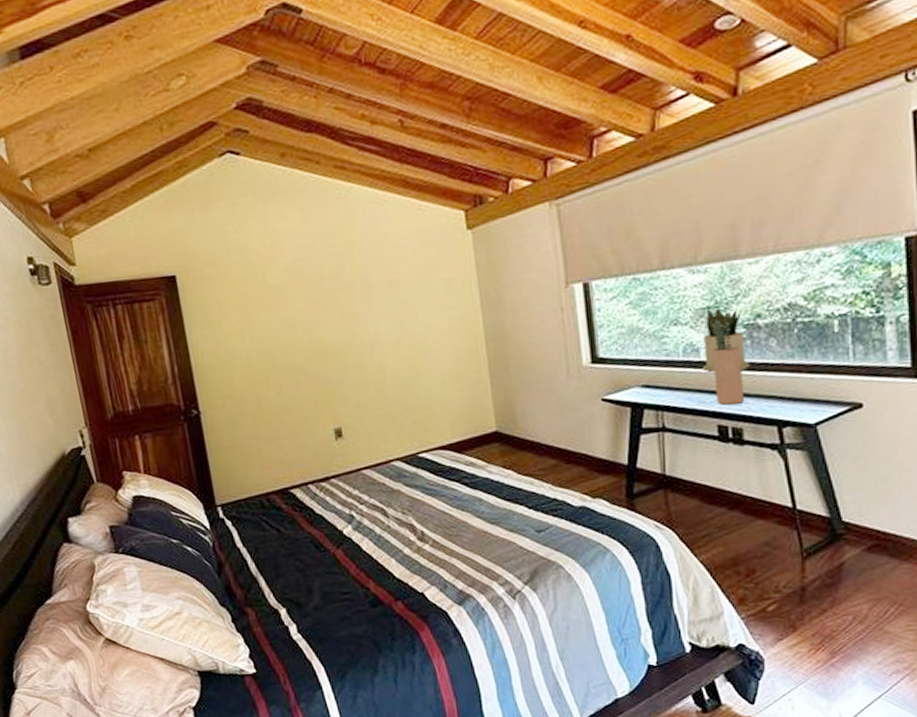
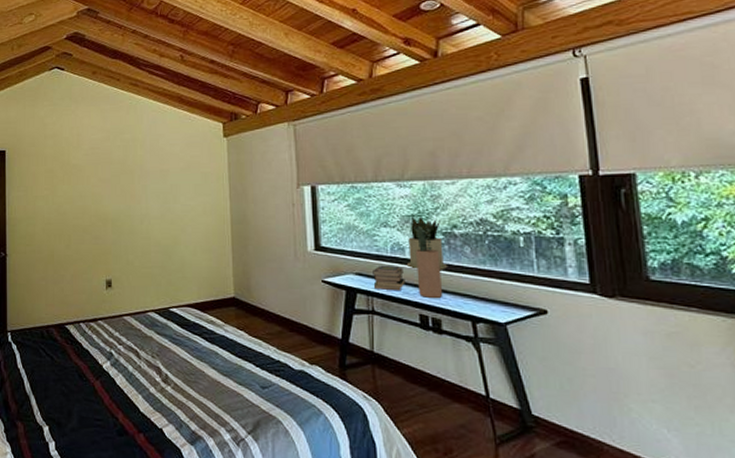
books: none [662,371,701,402] -> present [373,265,405,291]

